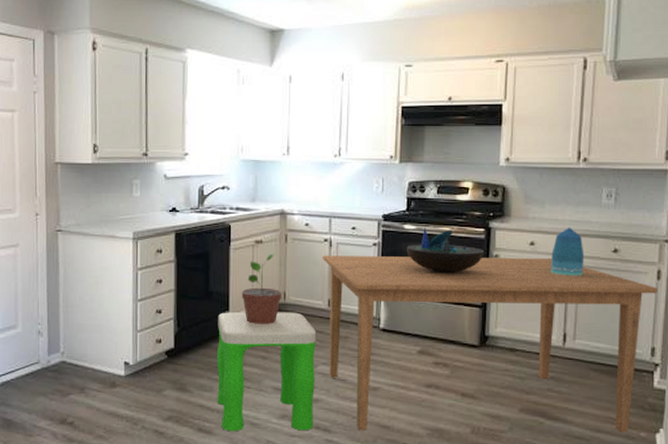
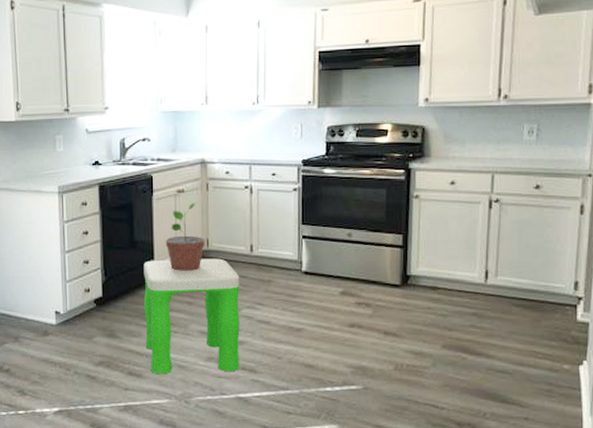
dining table: present [323,255,657,433] -> none [244,197,580,370]
decorative bowl: present [406,228,485,273] -> none [326,171,405,215]
vase: present [550,227,584,276] -> none [471,165,506,214]

